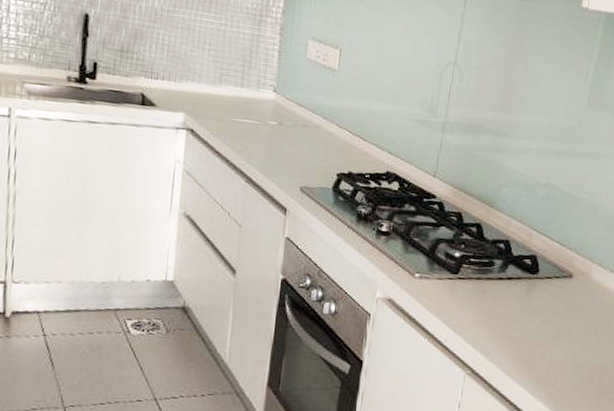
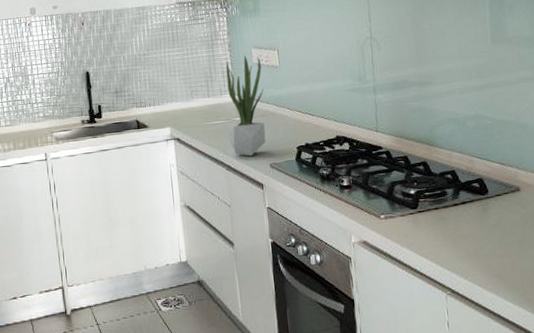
potted plant: none [255,45,317,172] -> present [226,55,266,157]

